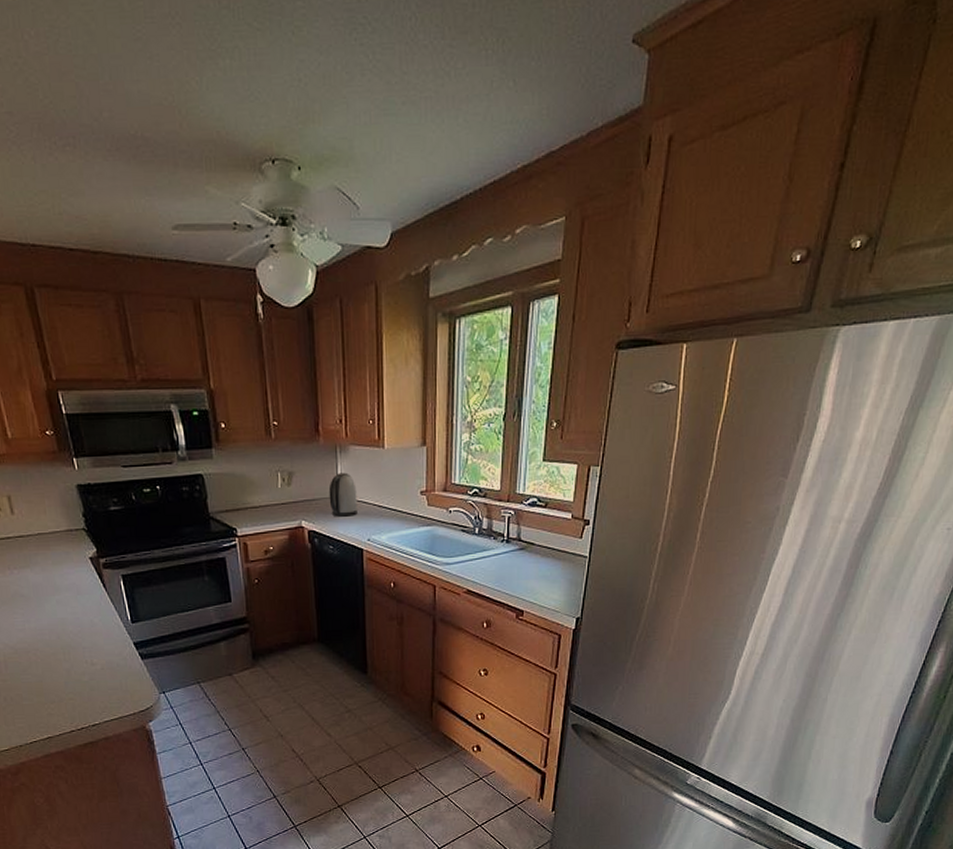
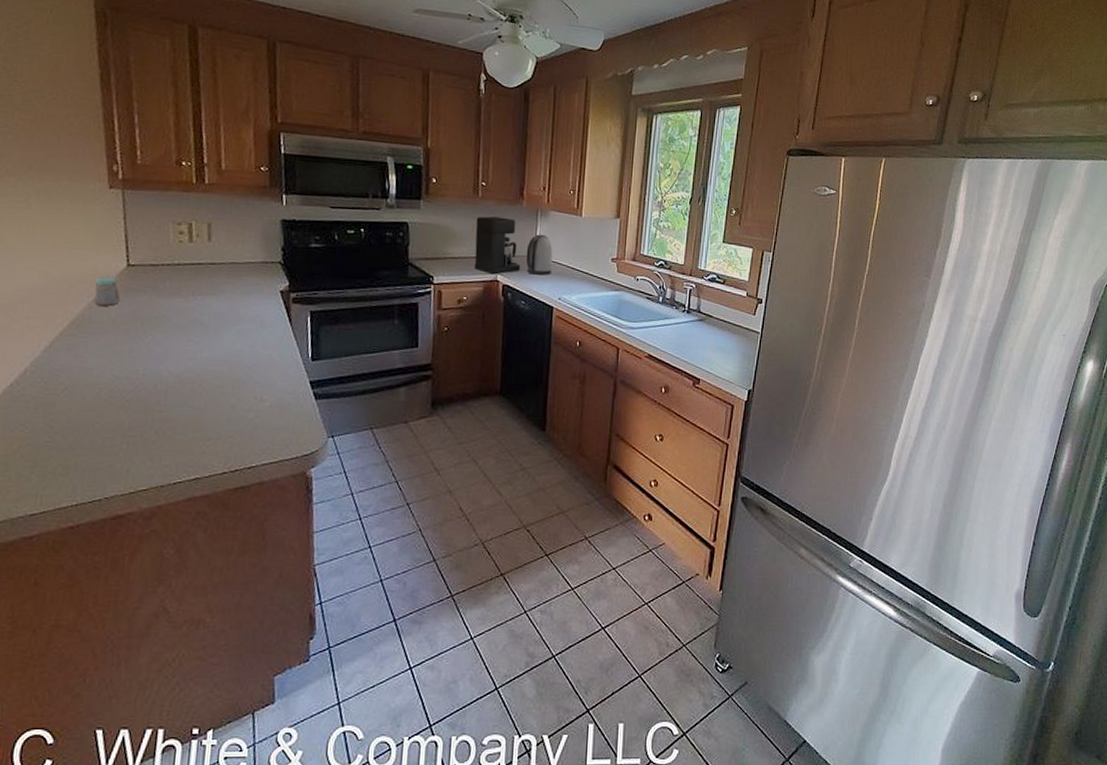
coffee maker: none [272,458,325,520] -> present [474,216,521,274]

